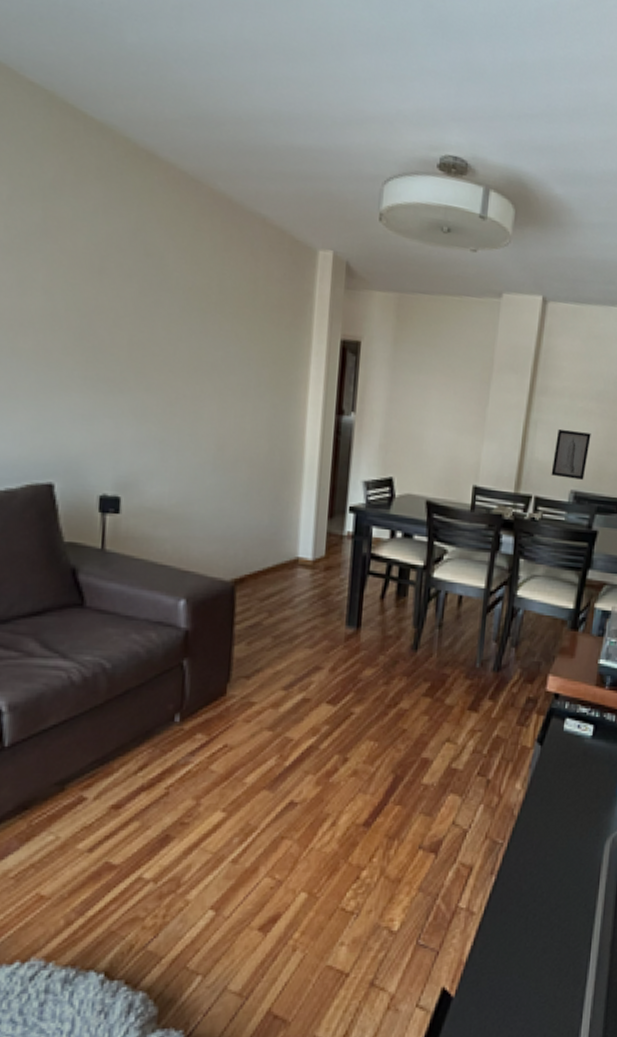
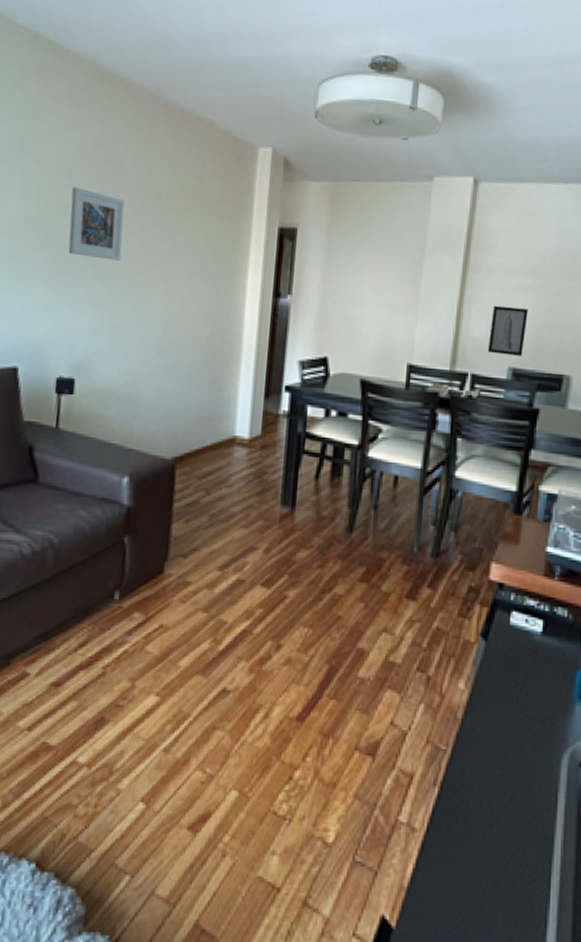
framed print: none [105,282,169,369] -> present [68,186,125,261]

